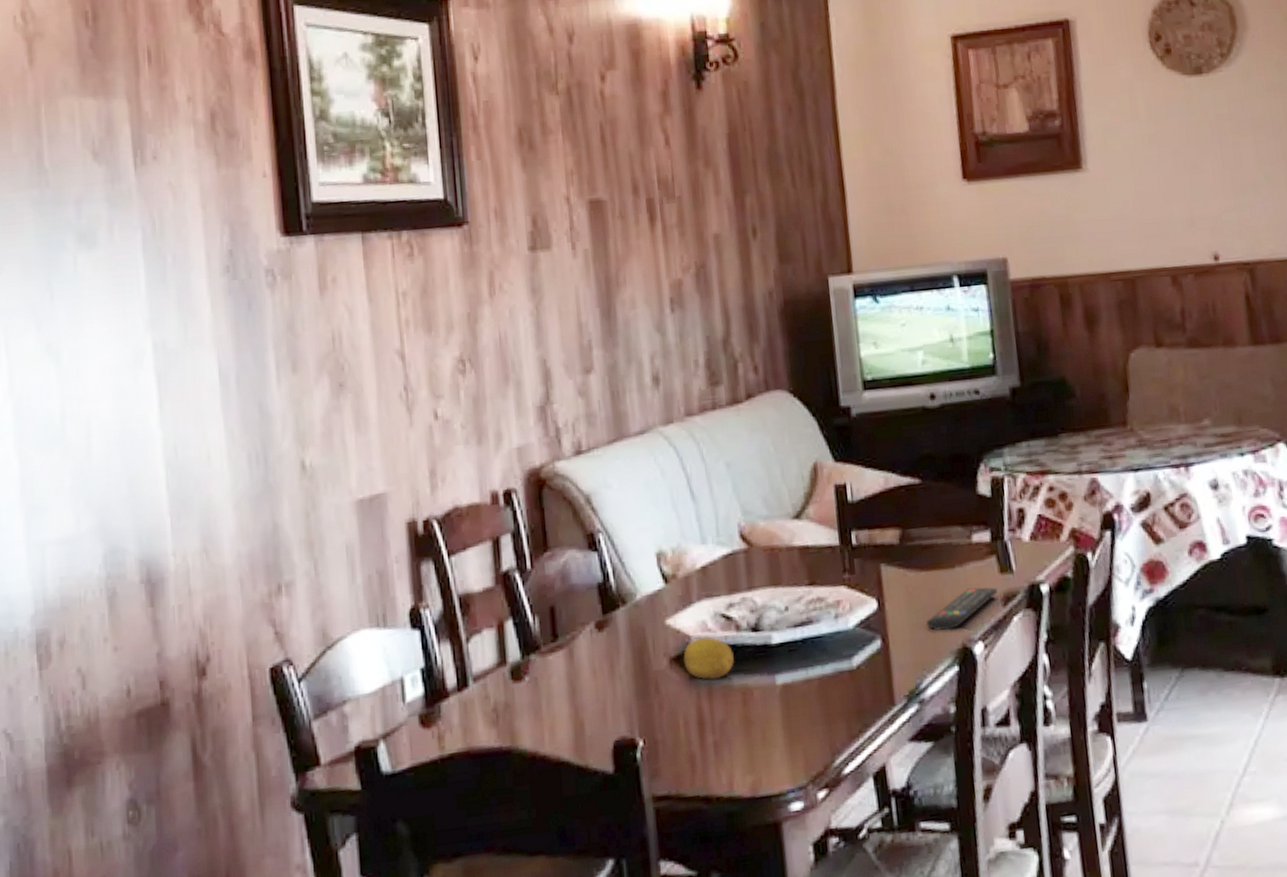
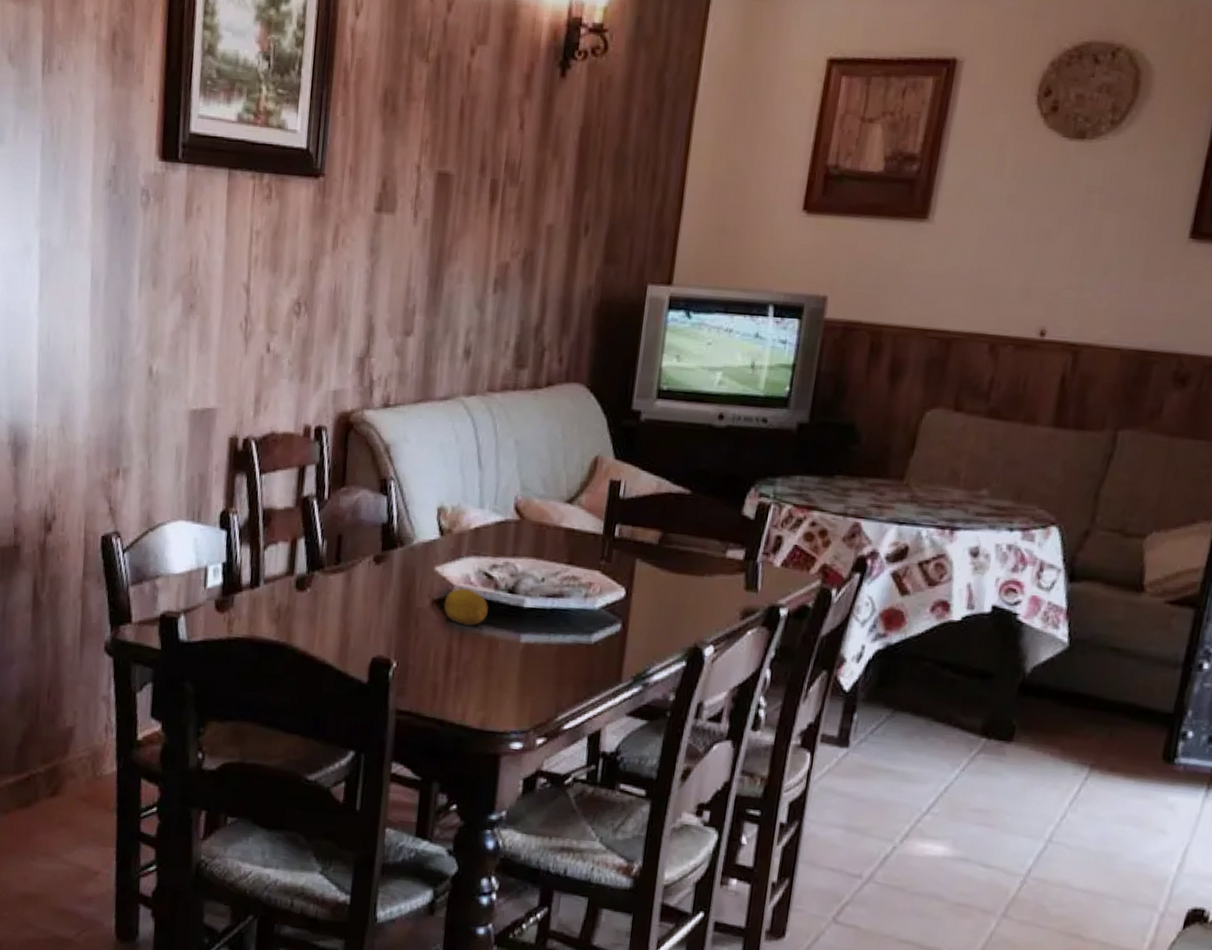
remote control: present [927,587,998,631] -> none [666,597,739,630]

